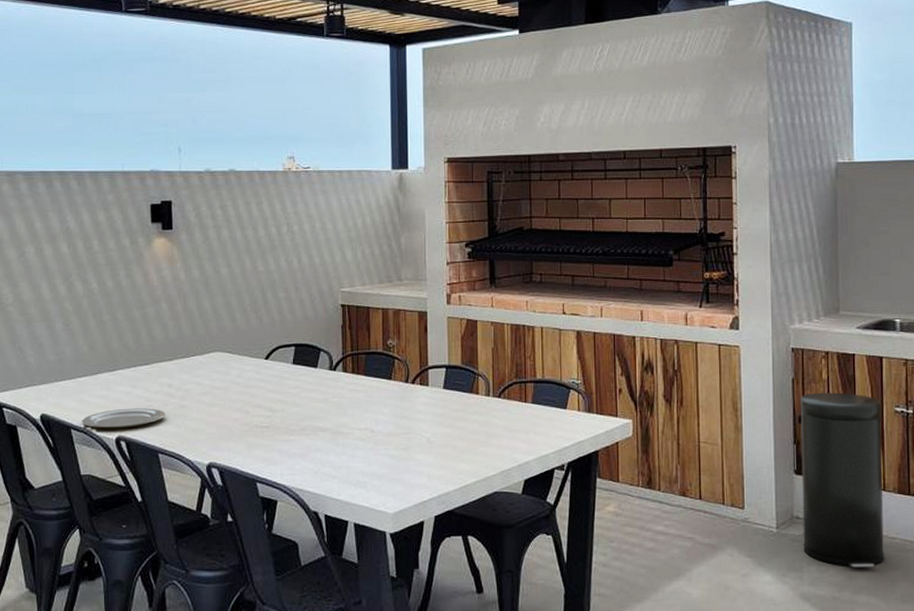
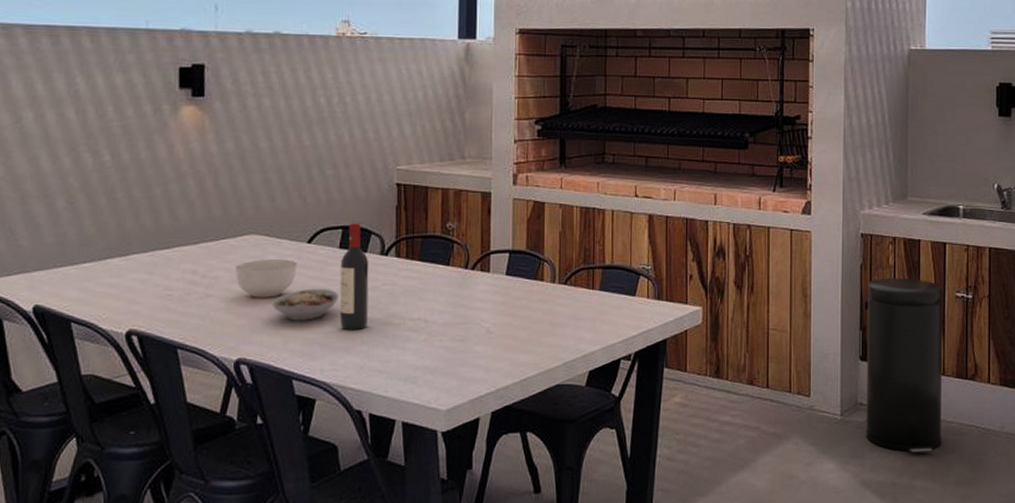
plate: present [81,408,166,429] -> none [84,297,189,322]
bowl: none [204,374,257,409] -> present [235,260,297,298]
salad: none [236,400,294,429] -> present [272,288,339,321]
wine bottle: none [294,341,320,439] -> present [339,223,369,331]

